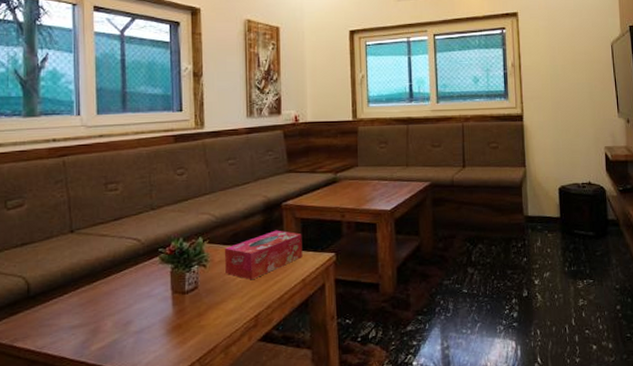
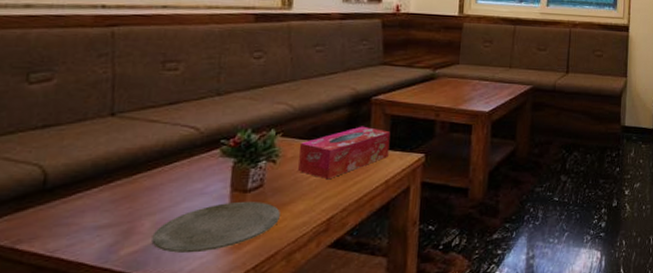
plate: none [114,302,215,348] -> present [151,202,280,254]

